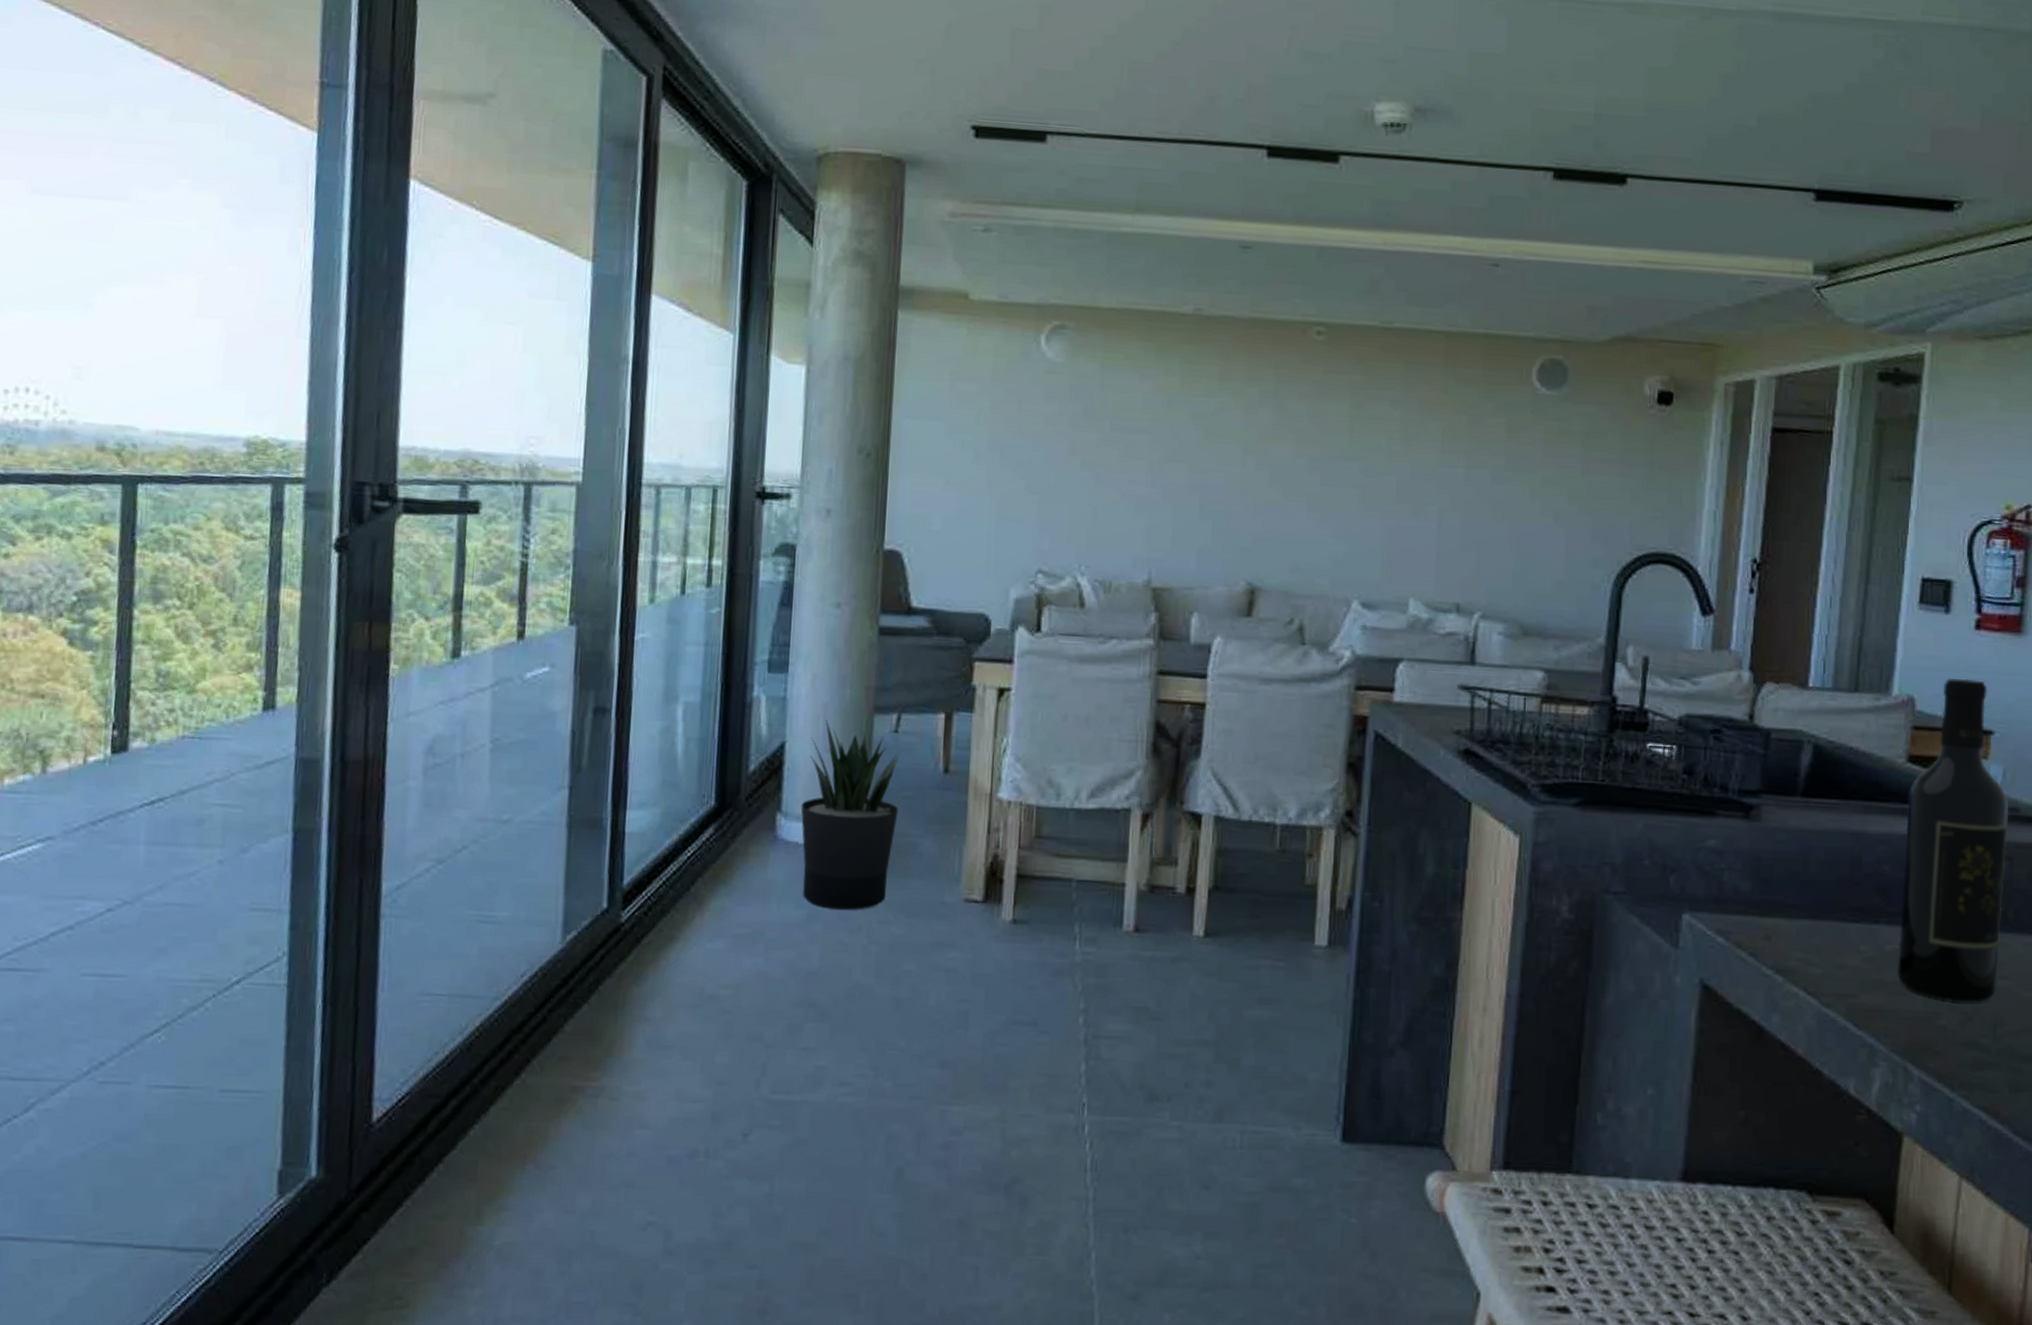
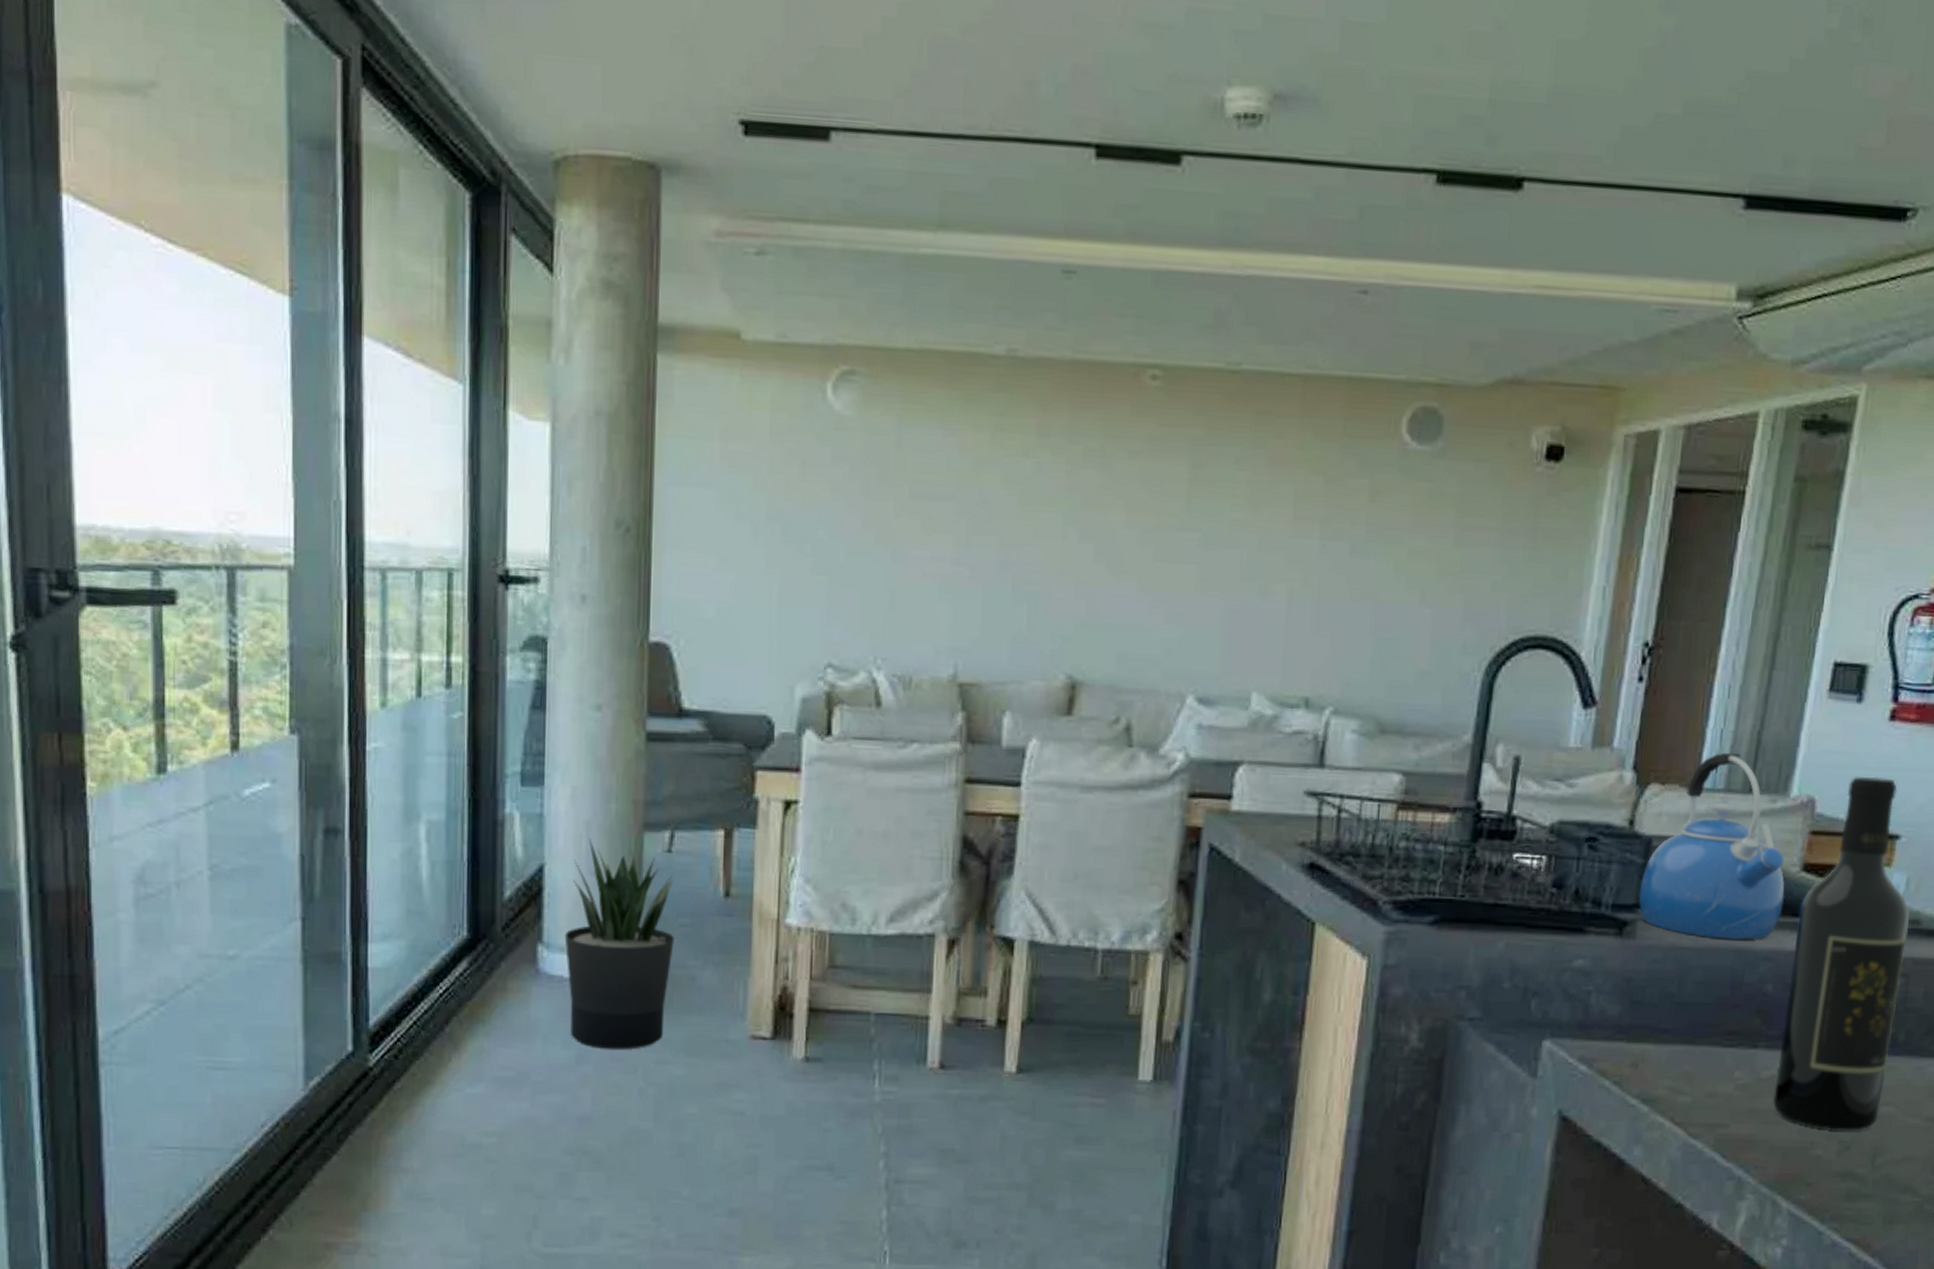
kettle: none [1761,656,1894,824] -> present [1638,752,1785,940]

